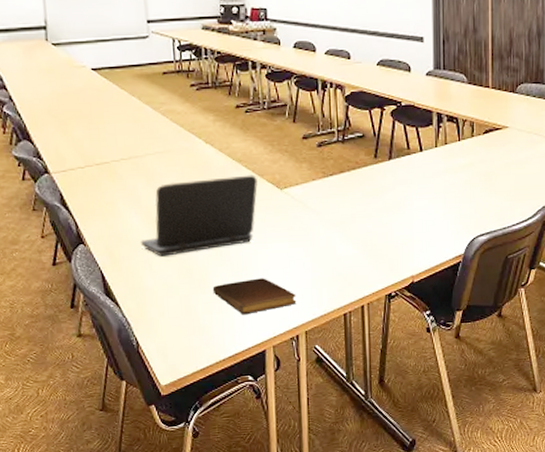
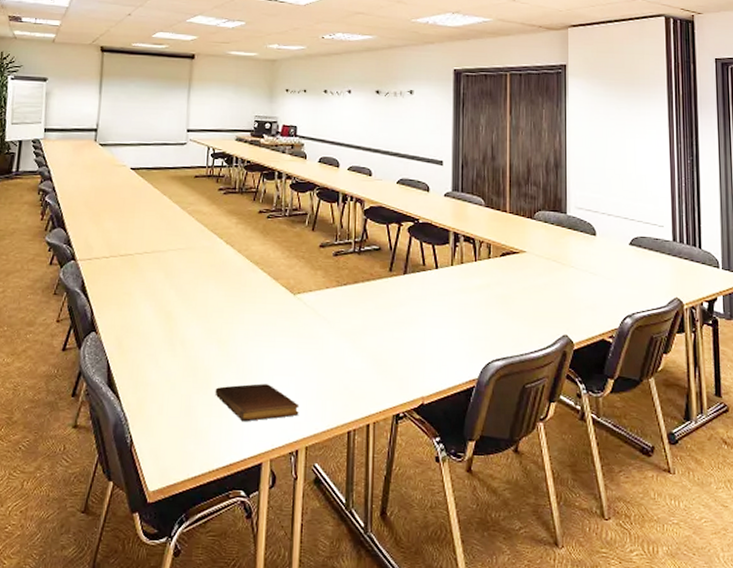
laptop: present [140,175,258,257] -> none [150,277,272,352]

